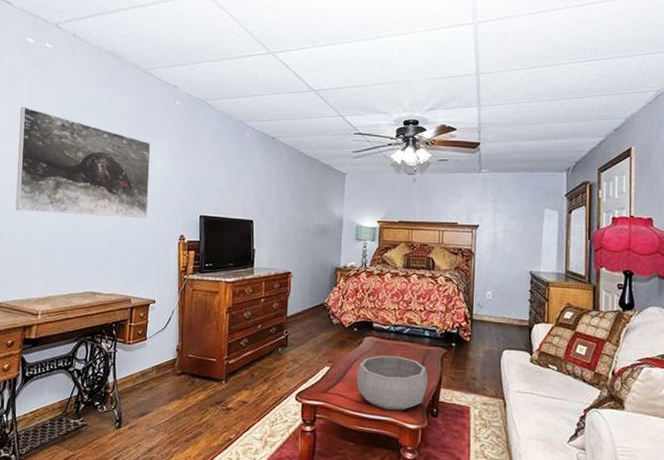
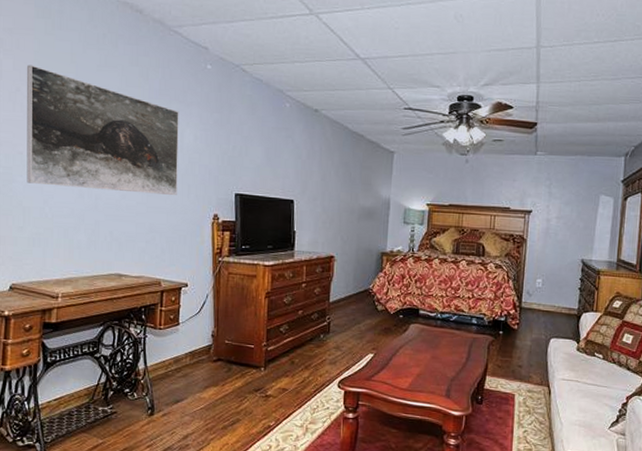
decorative bowl: present [356,355,428,411] -> none [401,342,474,398]

